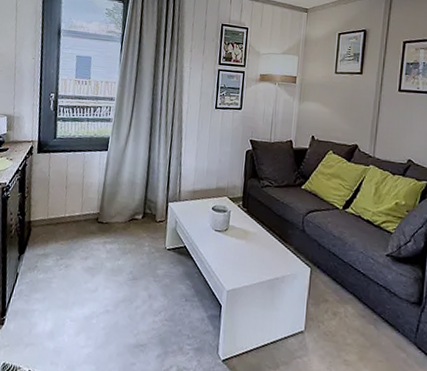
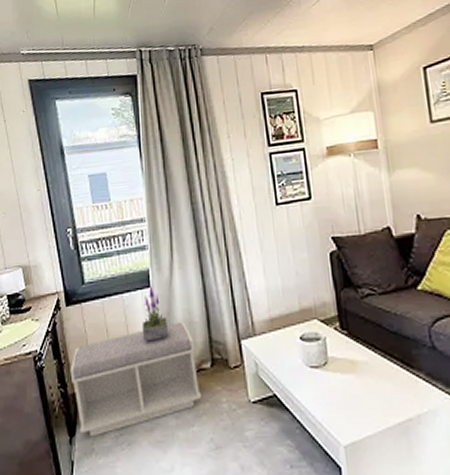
bench: none [28,180,133,257] -> present [70,322,201,437]
potted plant: none [94,149,116,193] -> present [141,284,169,343]

